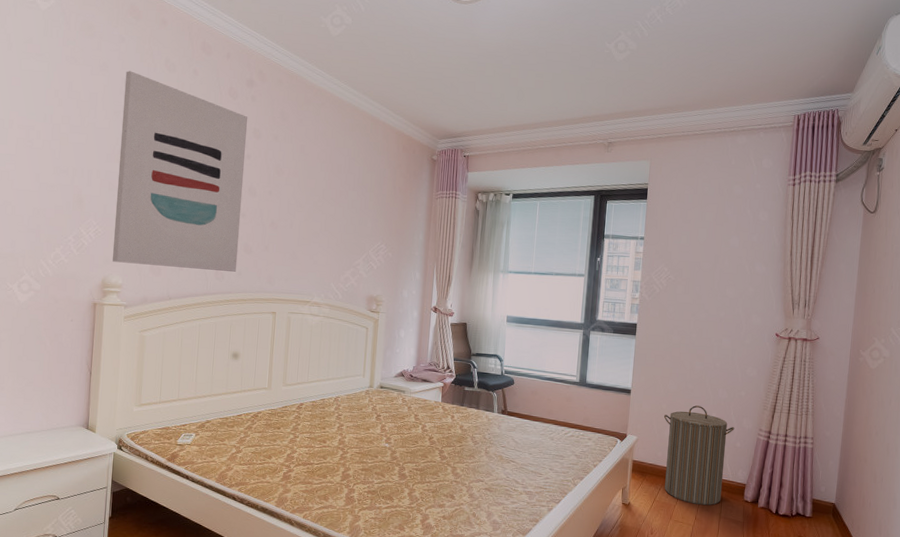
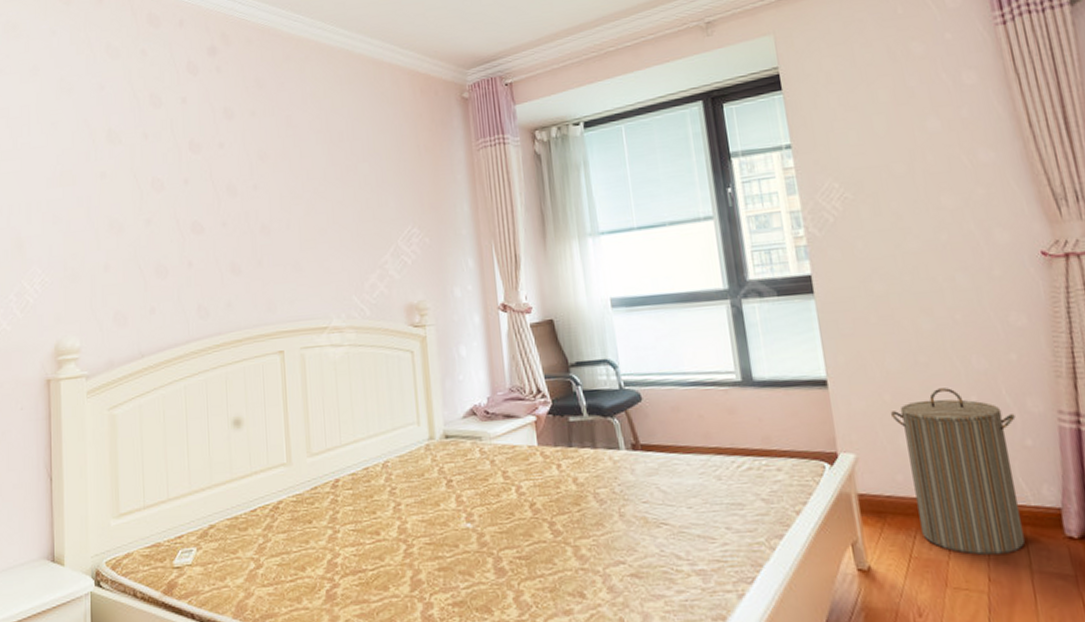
wall art: present [112,71,248,272] -> none [60,68,225,319]

